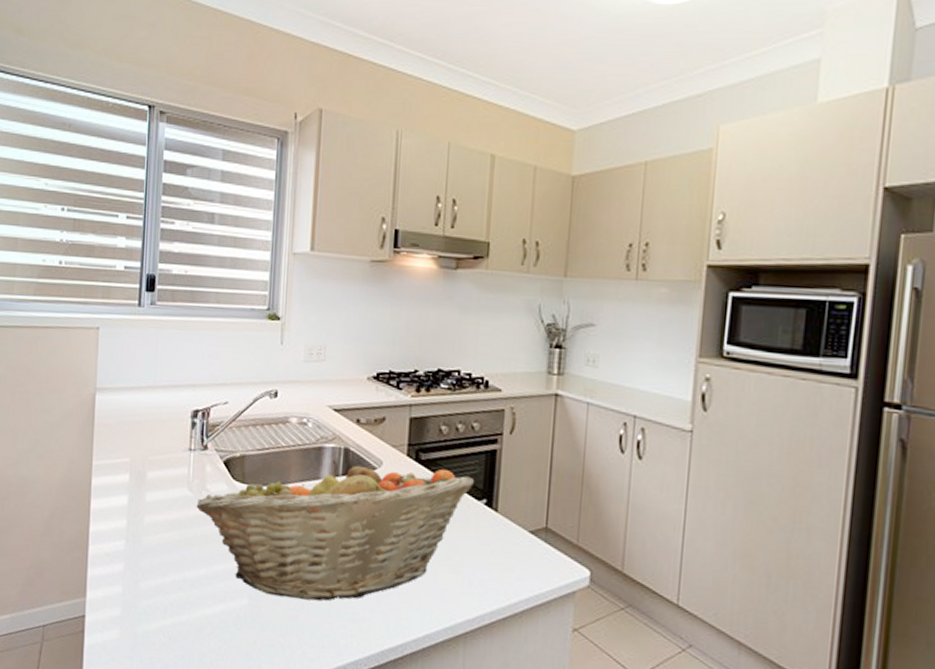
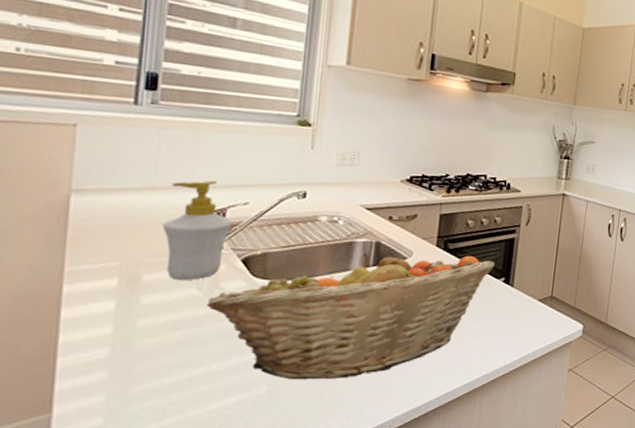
soap bottle: none [161,379,216,480] -> present [163,180,233,281]

